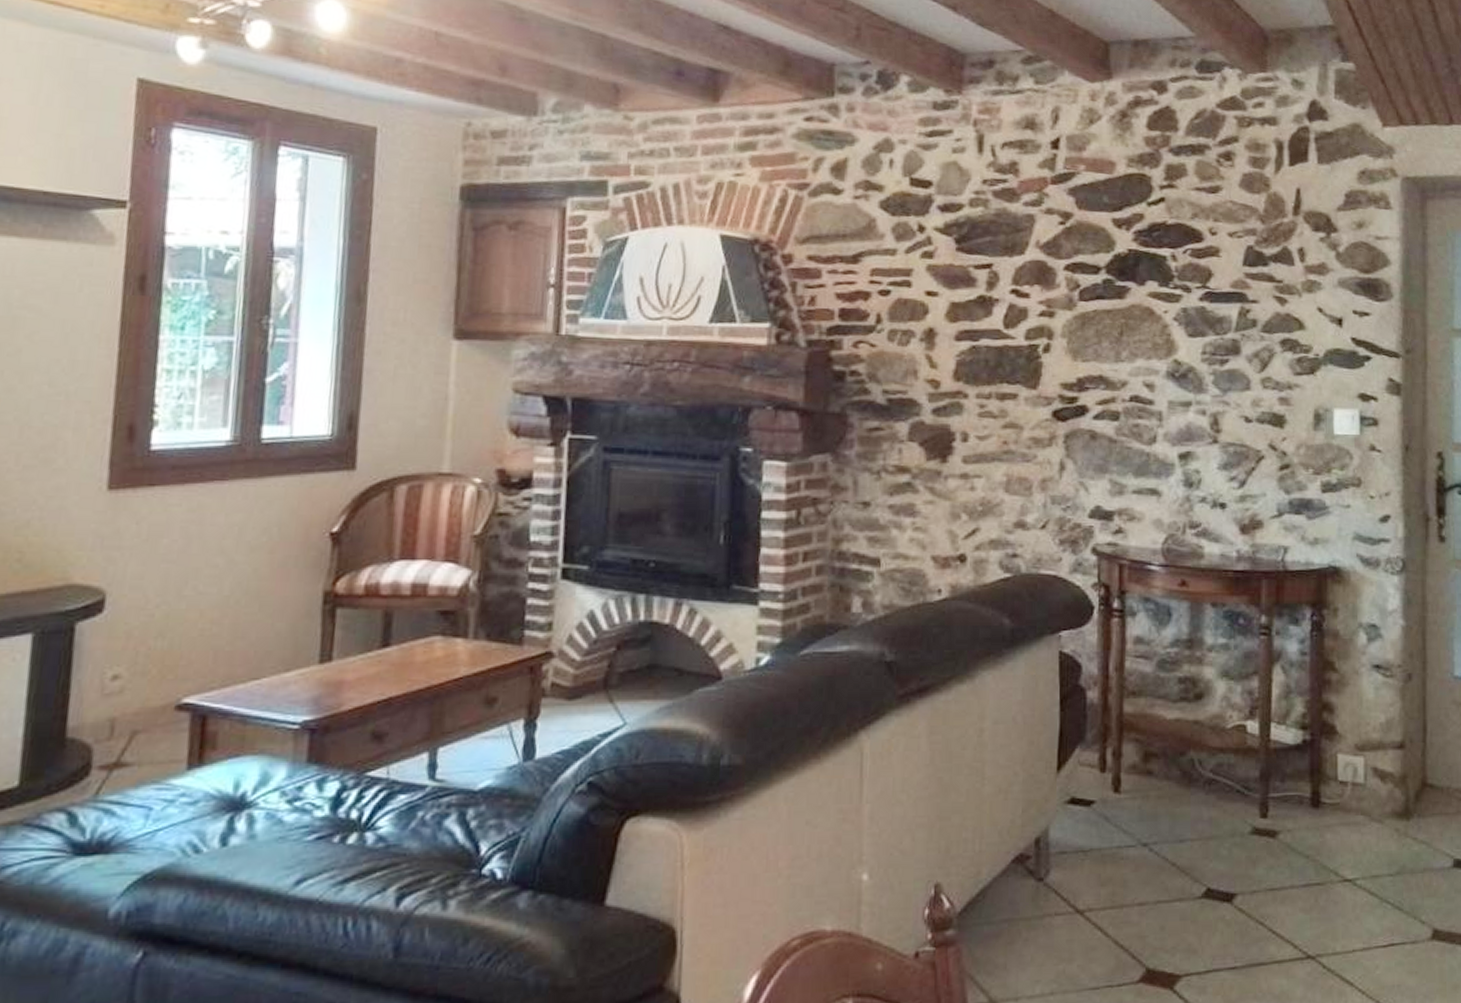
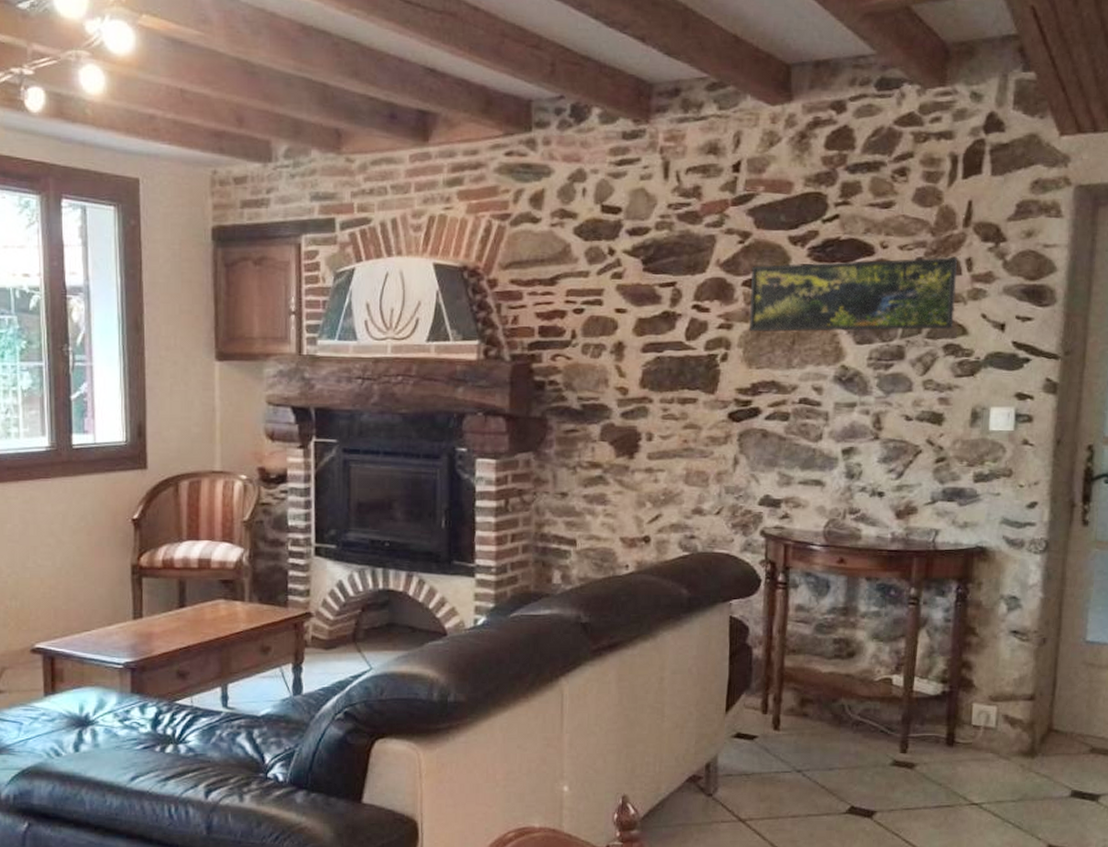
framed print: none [1074,246,1290,324] -> present [750,257,957,332]

